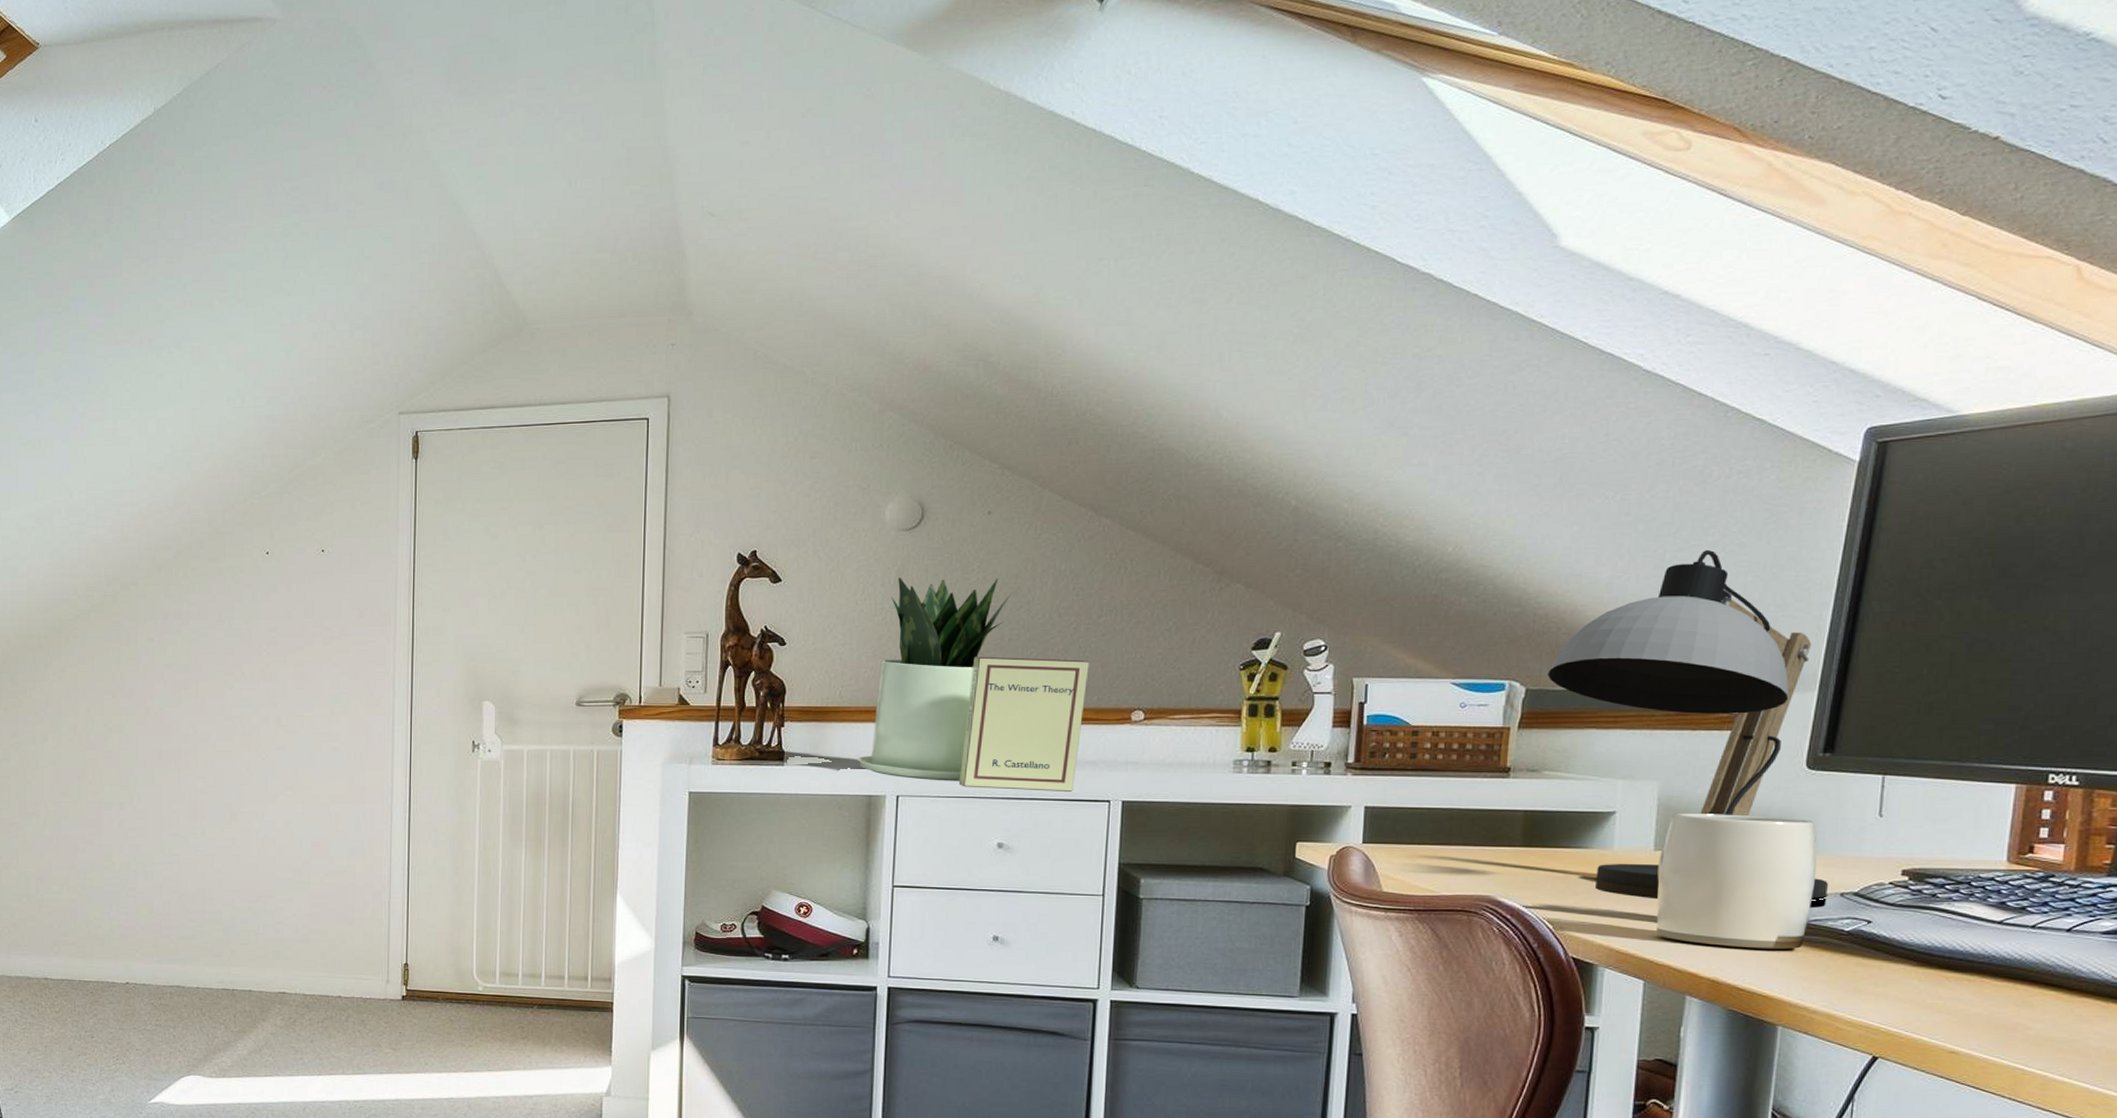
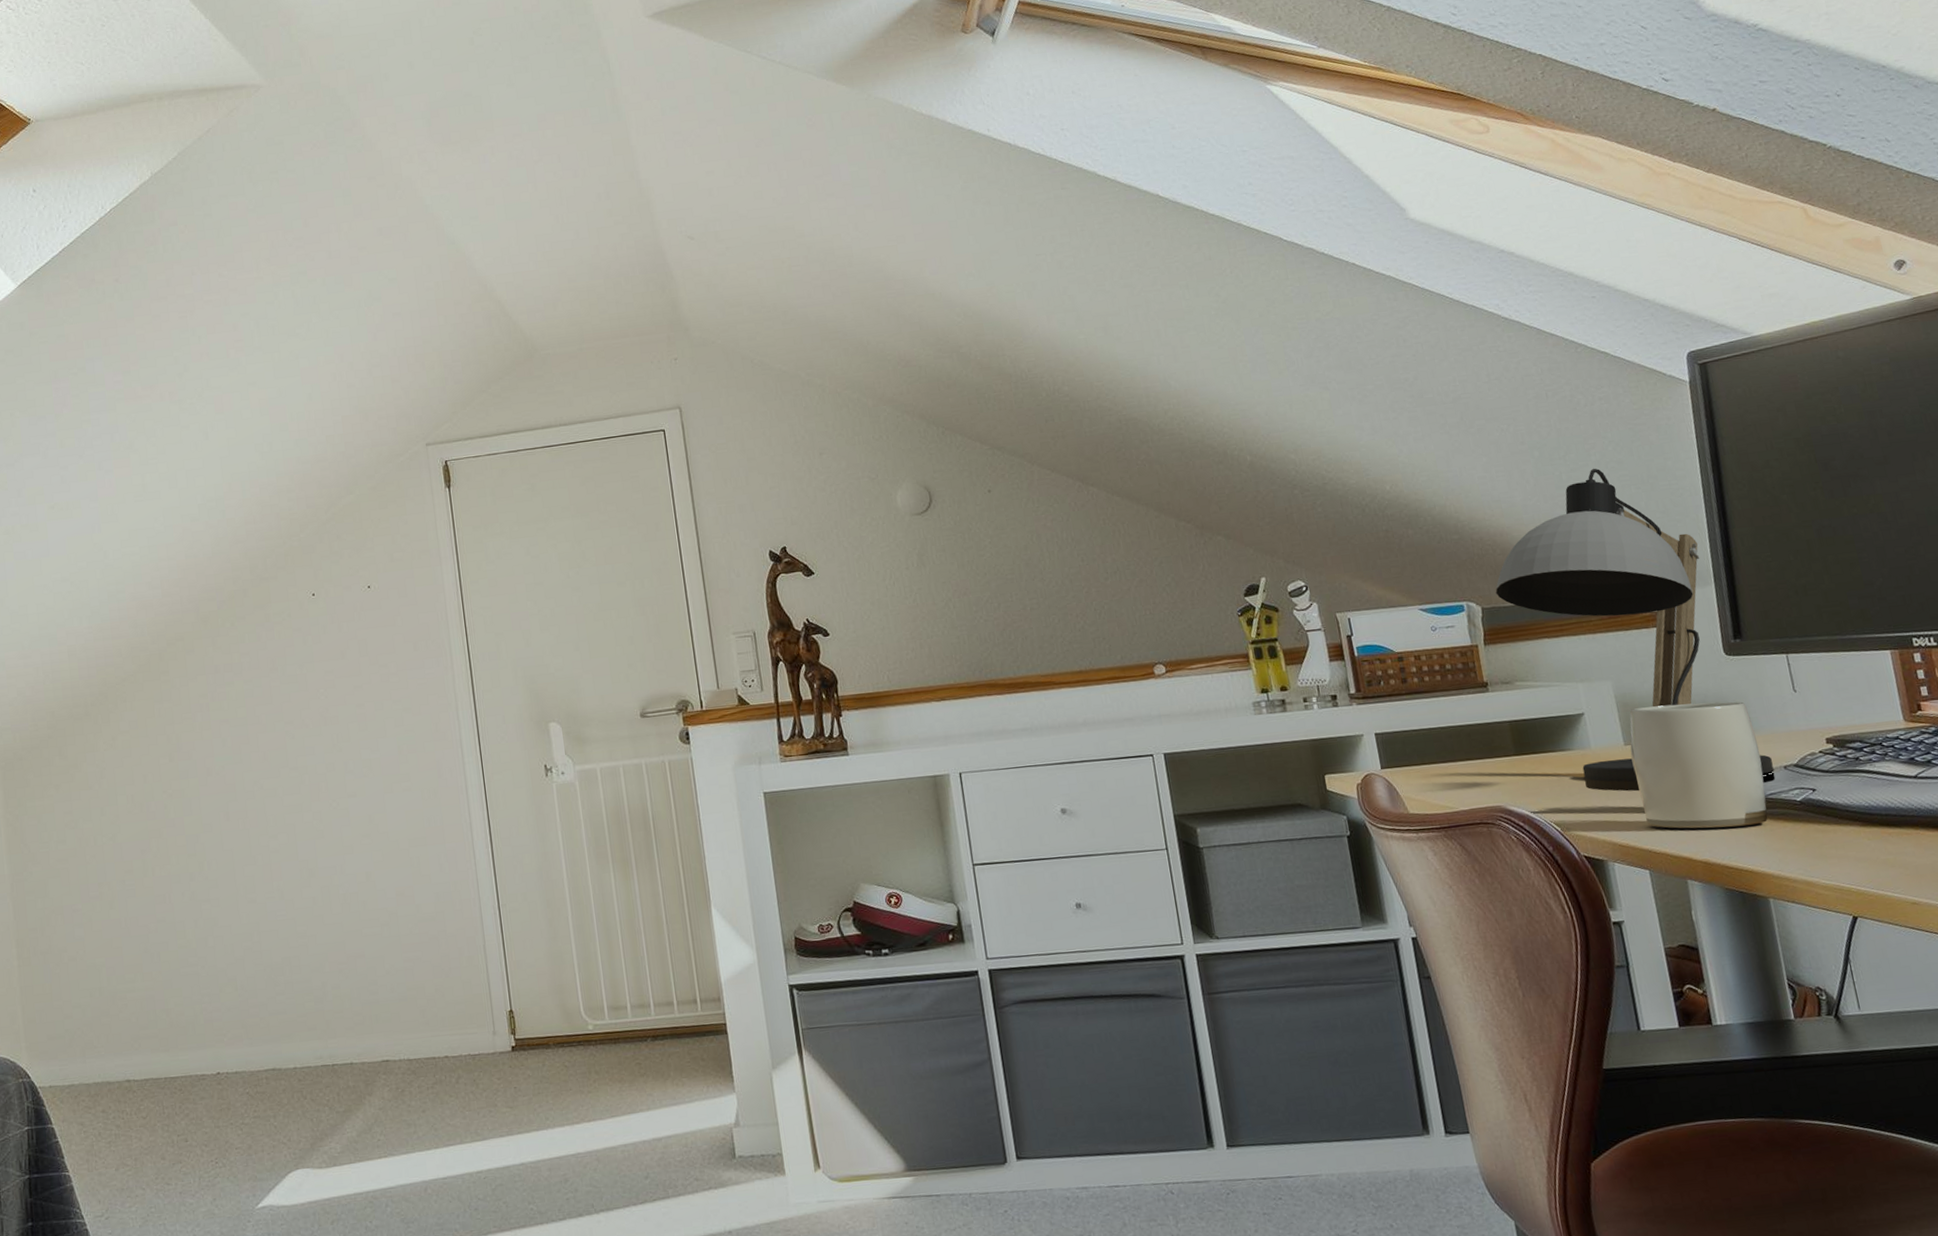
planter: present [857,578,1012,781] -> none [915,552,1025,755]
book: present [958,656,1089,793] -> none [1003,621,1118,757]

